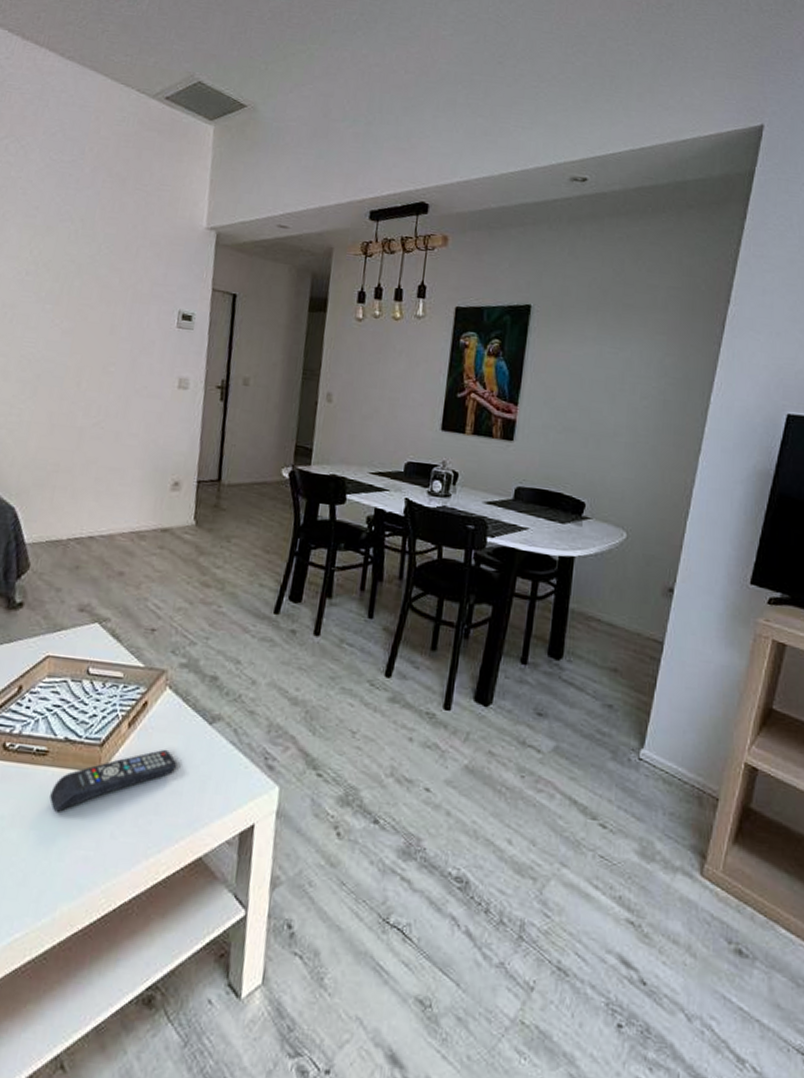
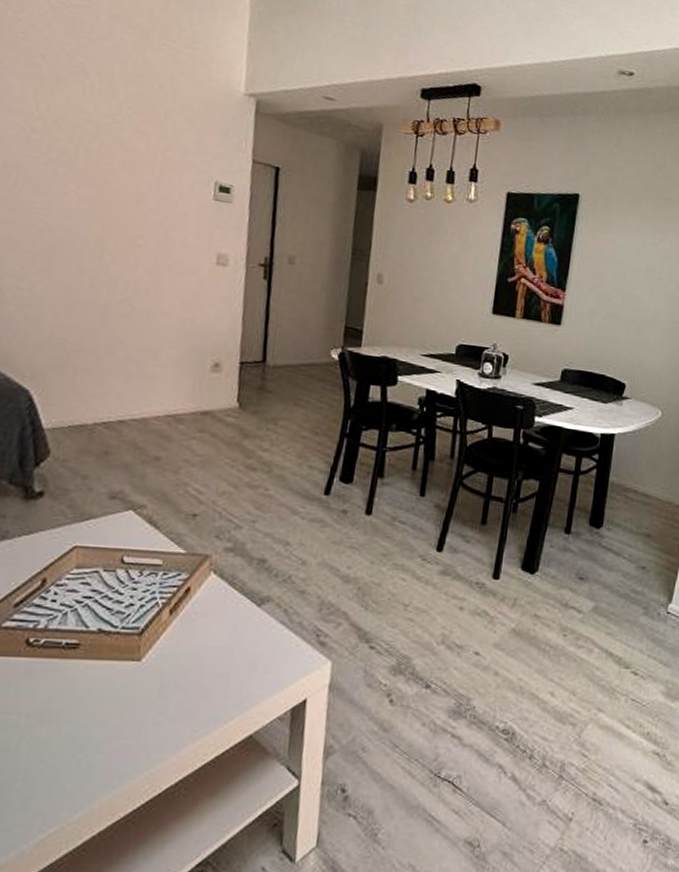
remote control: present [50,749,176,813] -> none [83,633,223,706]

